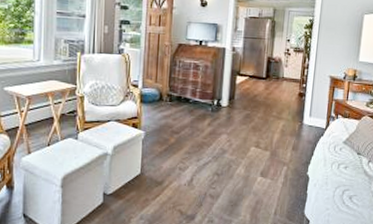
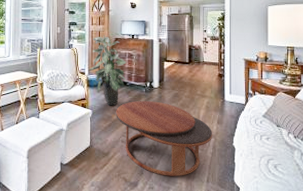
indoor plant: none [143,37,191,127] -> present [88,33,127,106]
coffee table: none [174,122,286,208] -> present [116,101,213,176]

